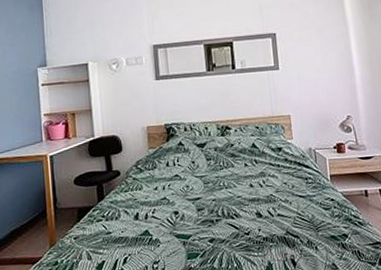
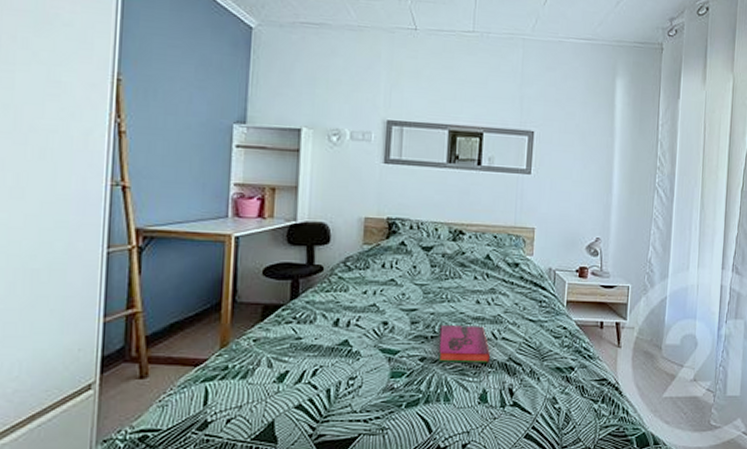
hardback book: none [222,206,271,242] -> present [438,325,491,363]

